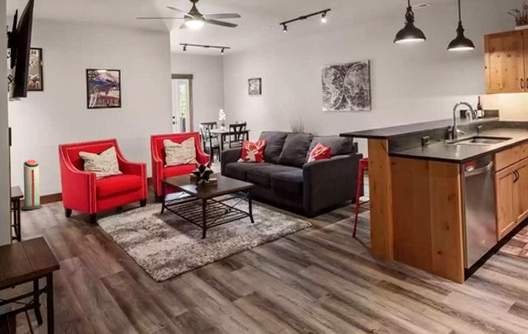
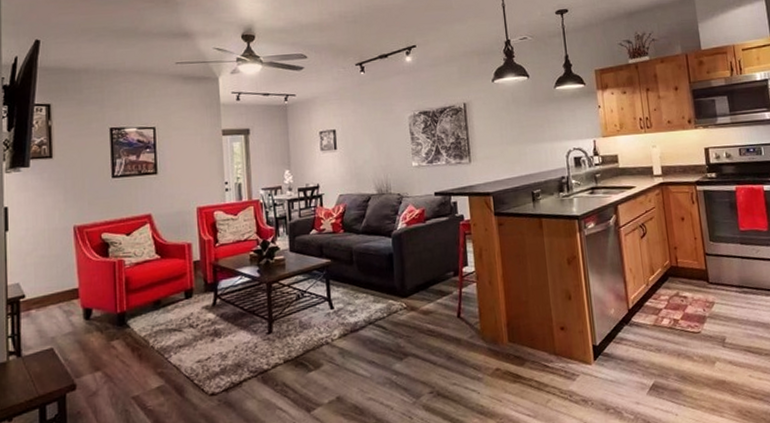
air purifier: present [21,159,43,210] -> none [21,247,52,314]

